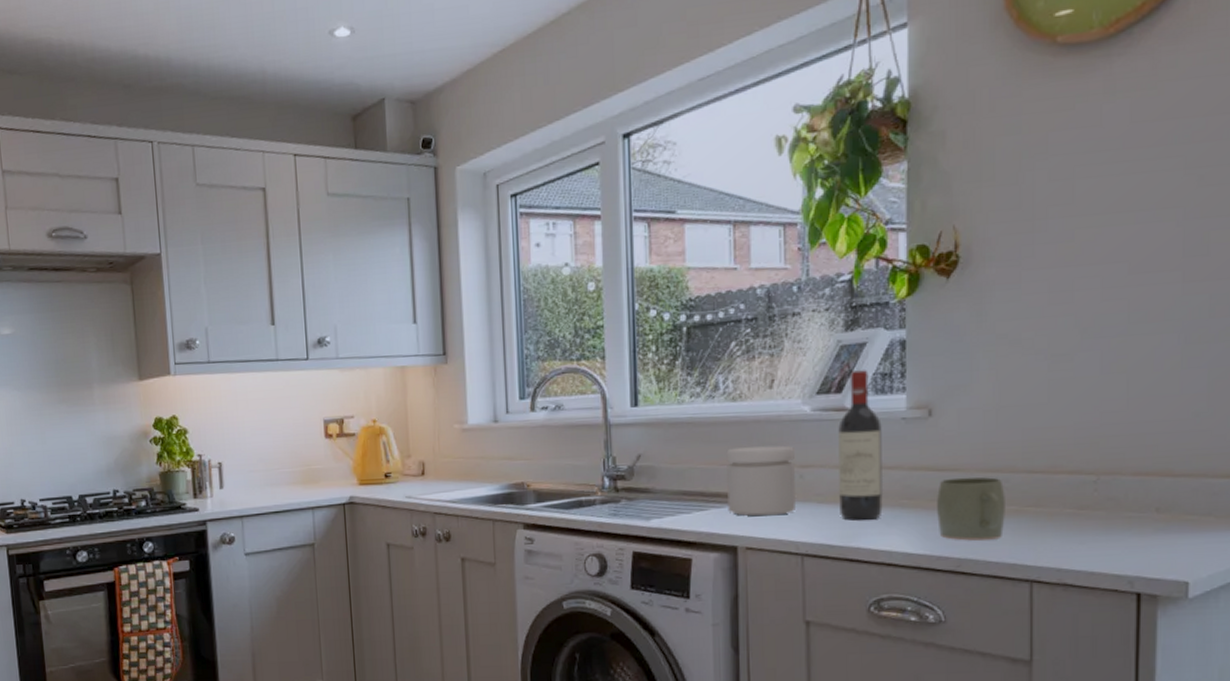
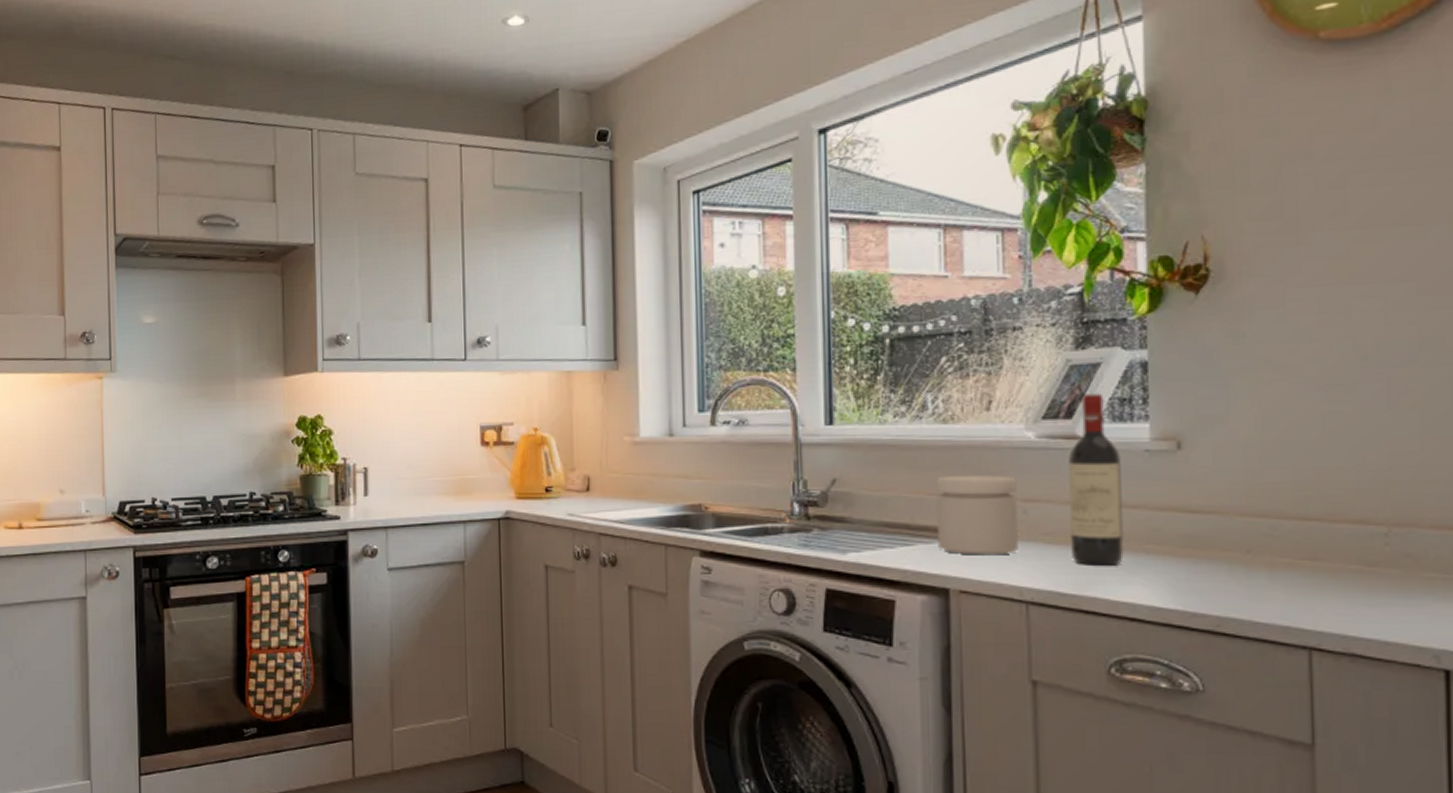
mug: present [937,477,1005,541] -> none [1190,521,1275,597]

